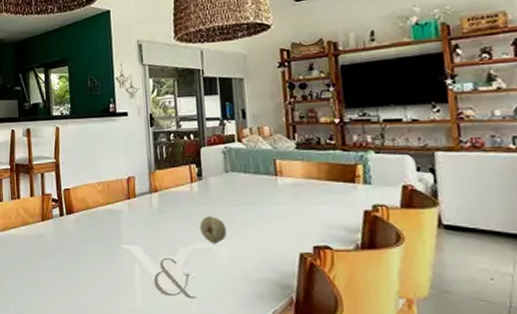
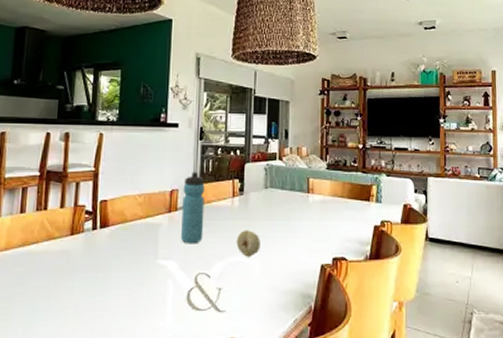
water bottle: none [139,158,165,230] -> present [180,172,205,244]

